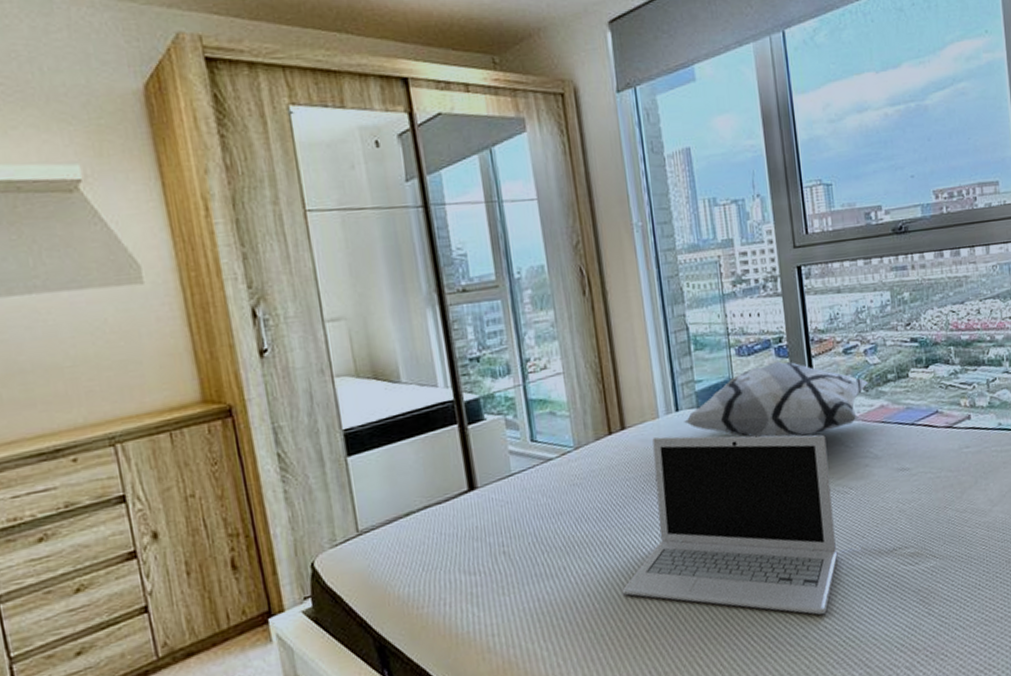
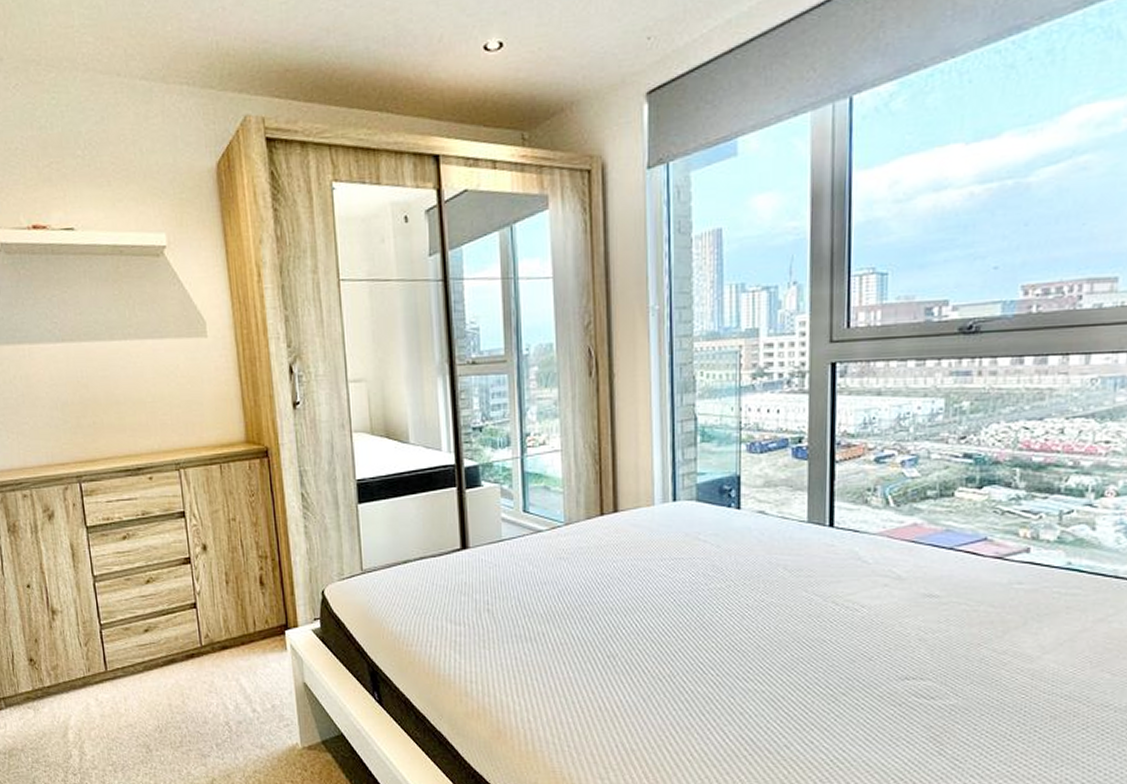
laptop: present [621,434,838,615] -> none [597,524,840,730]
decorative pillow: present [684,361,869,438] -> none [681,462,903,544]

